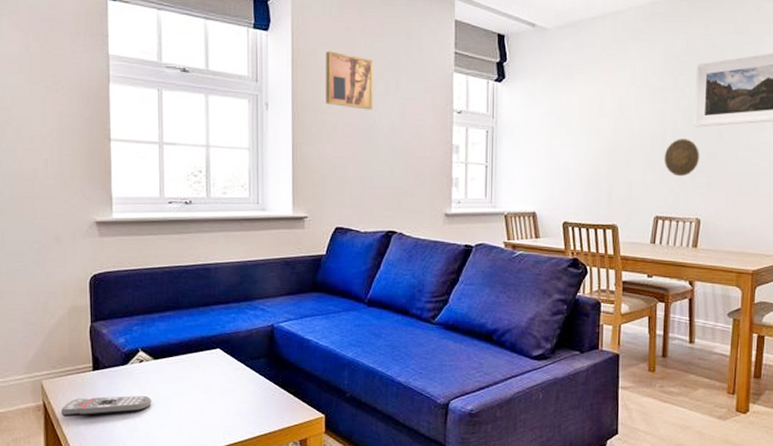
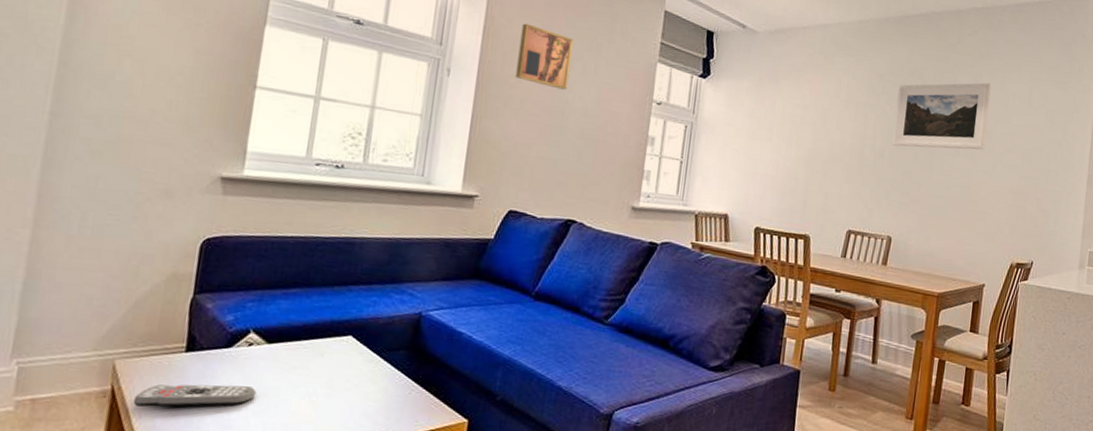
decorative plate: present [664,139,699,177] -> none [861,155,896,193]

